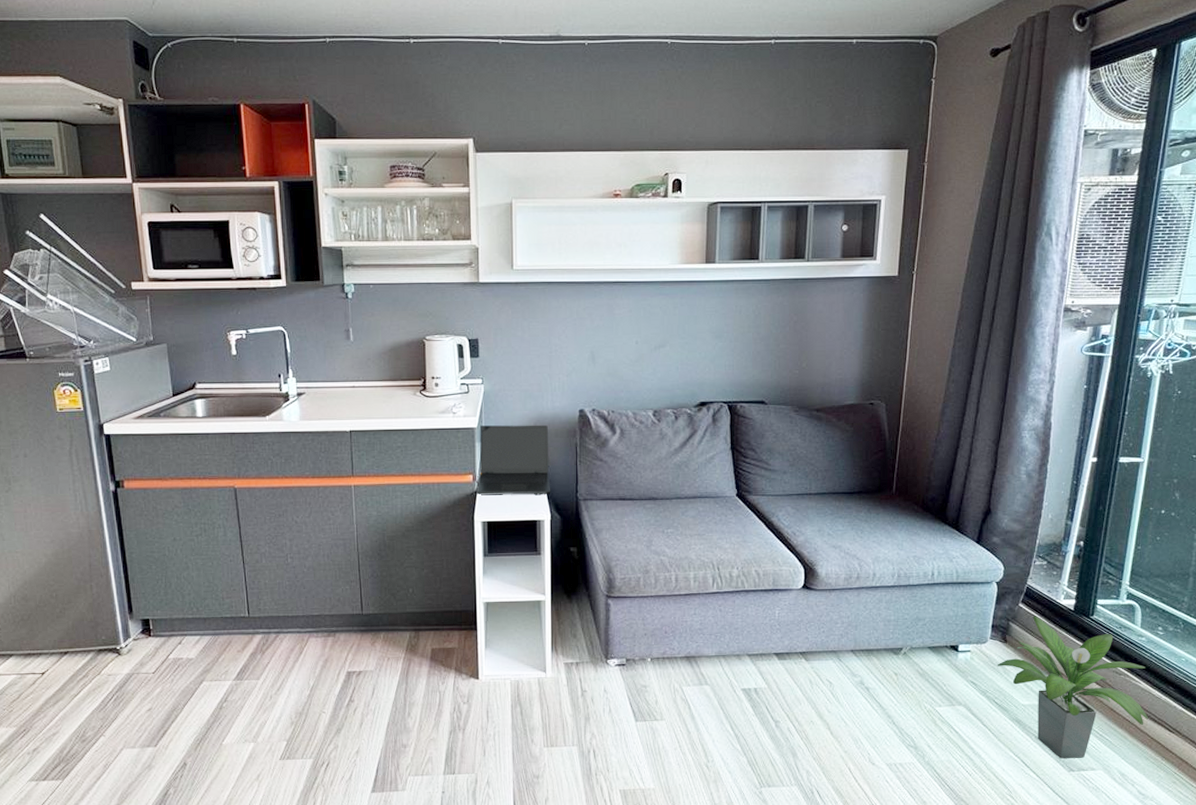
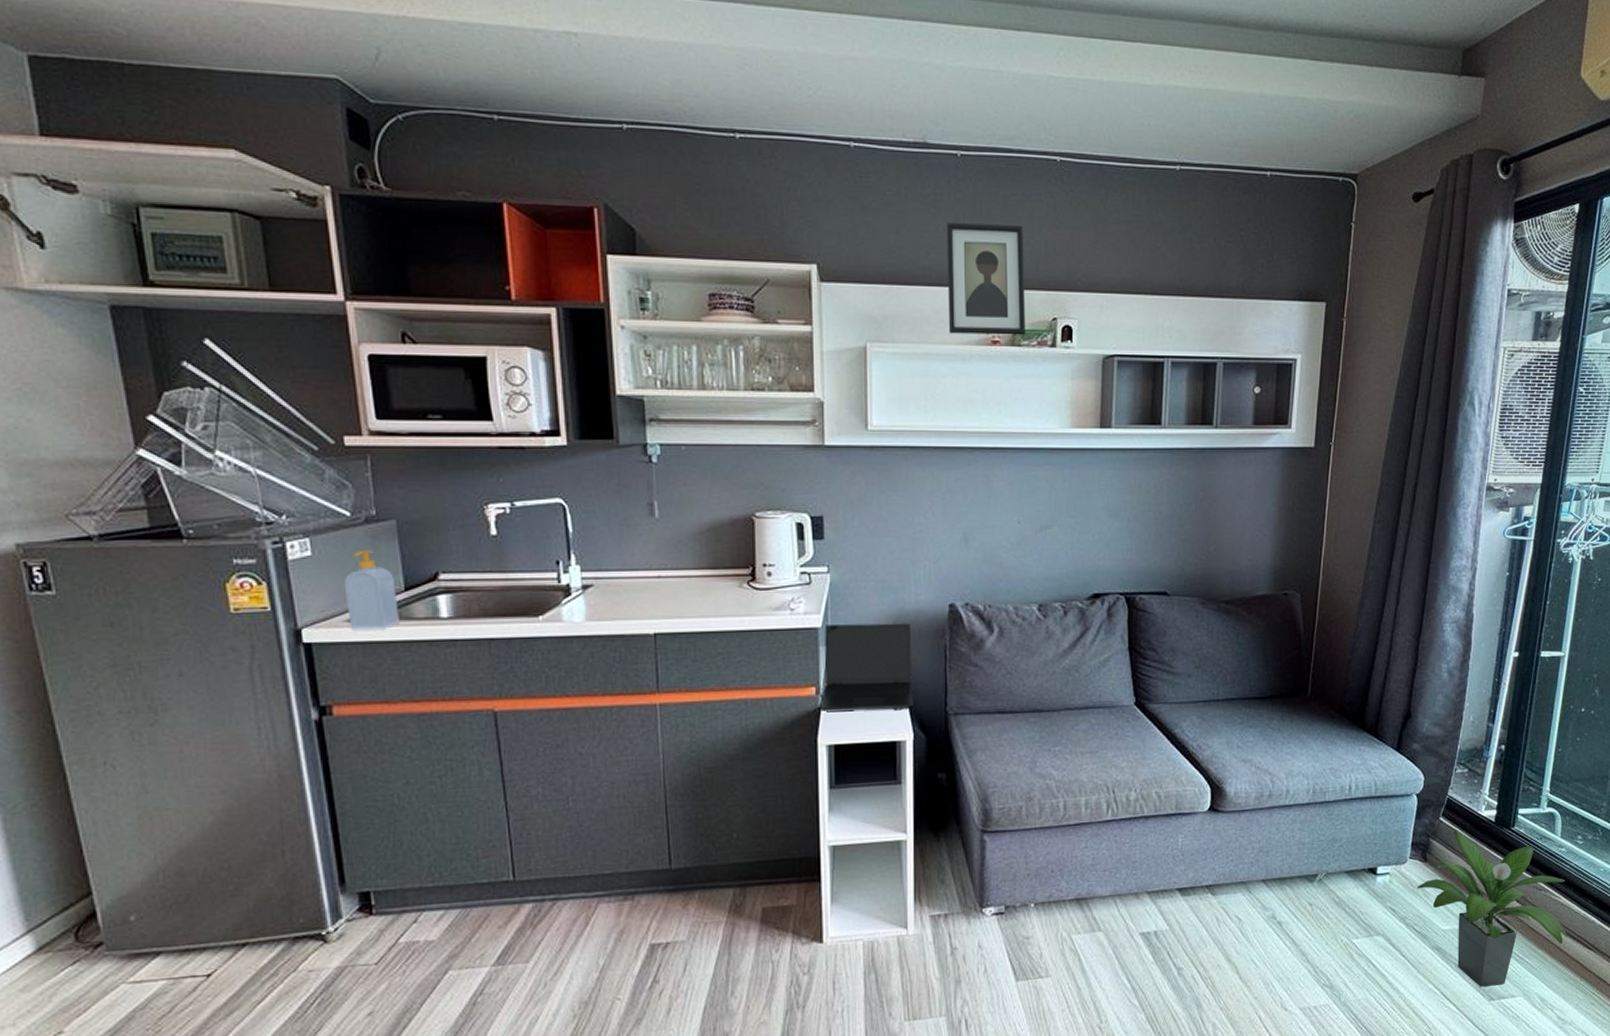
soap bottle: none [131,366,169,426] -> present [344,550,399,632]
picture frame: none [577,99,642,190] -> present [947,223,1026,335]

